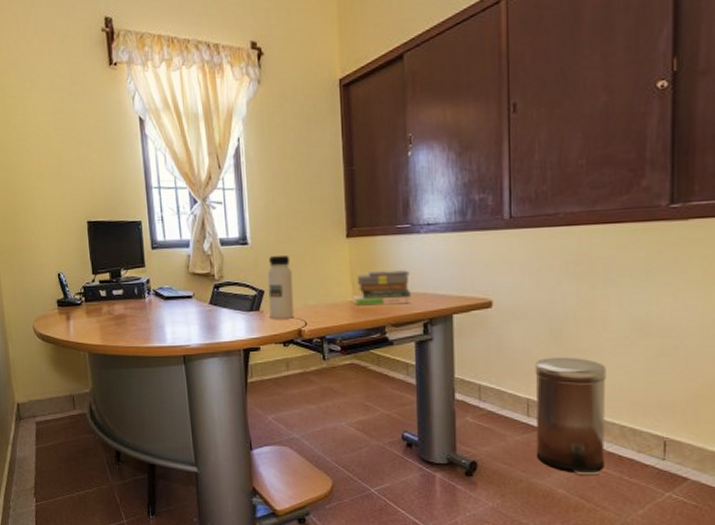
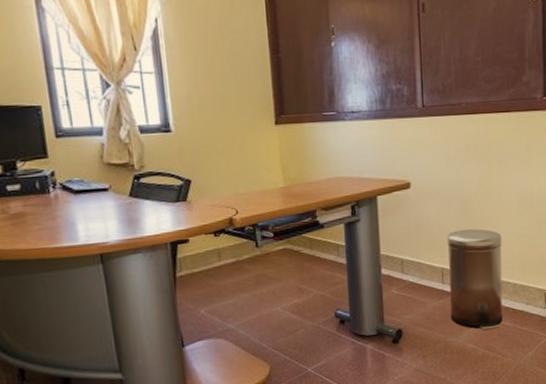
water bottle: present [267,255,294,320] -> none [194,142,224,210]
books: present [352,270,412,306] -> none [282,156,340,192]

